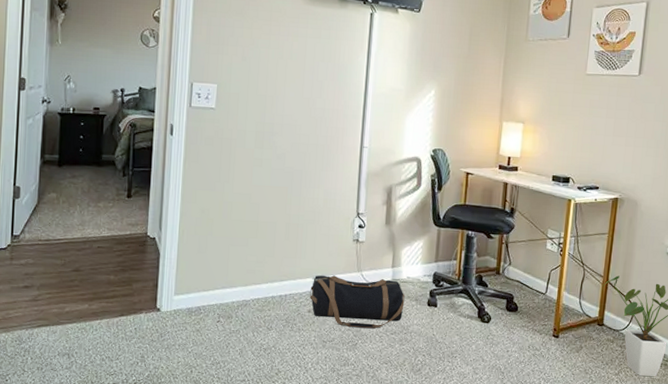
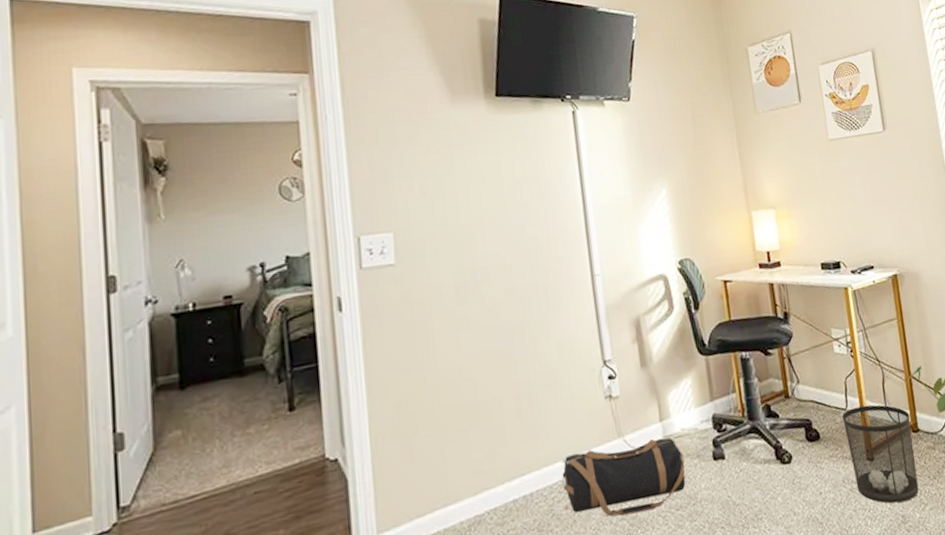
waste bin: none [539,294,599,375] -> present [842,404,919,504]

